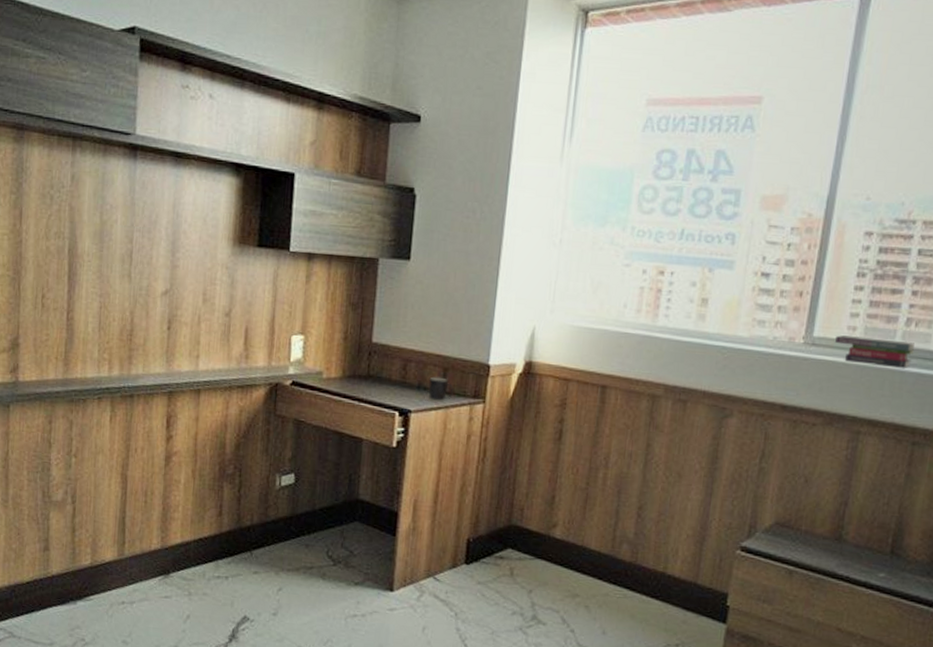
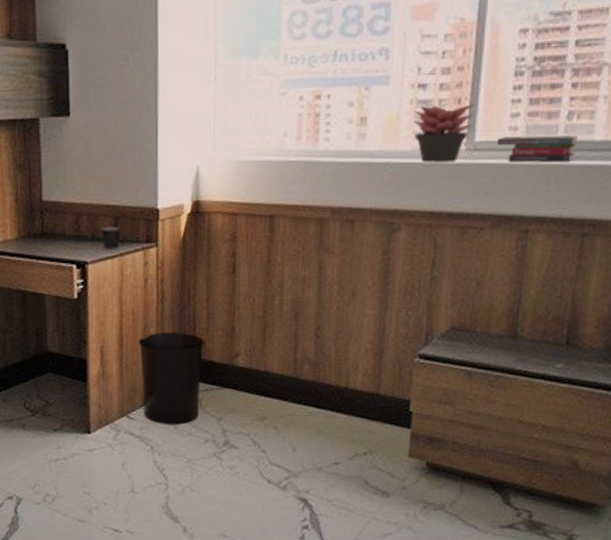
waste bin: none [451,492,523,592] -> present [138,332,205,424]
succulent plant: none [754,295,816,354] -> present [414,104,475,164]

